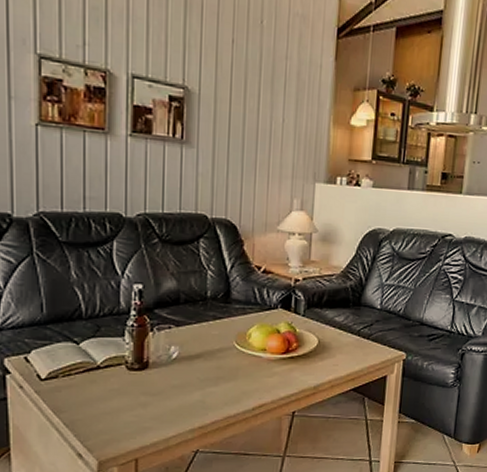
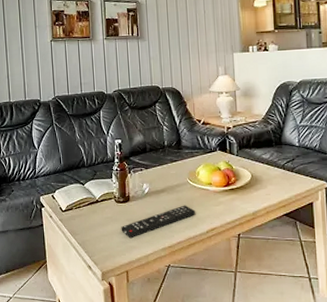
remote control: none [132,375,241,417] -> present [121,205,196,239]

